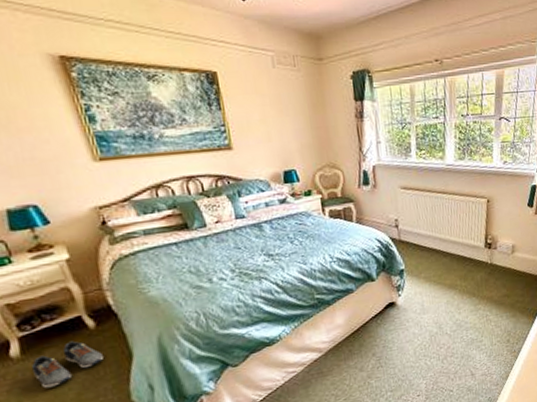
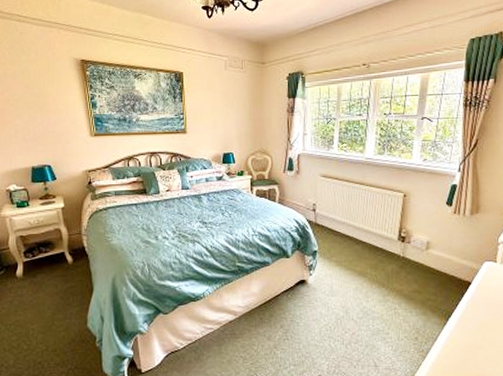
shoe: present [31,341,105,389] -> none [27,271,75,305]

